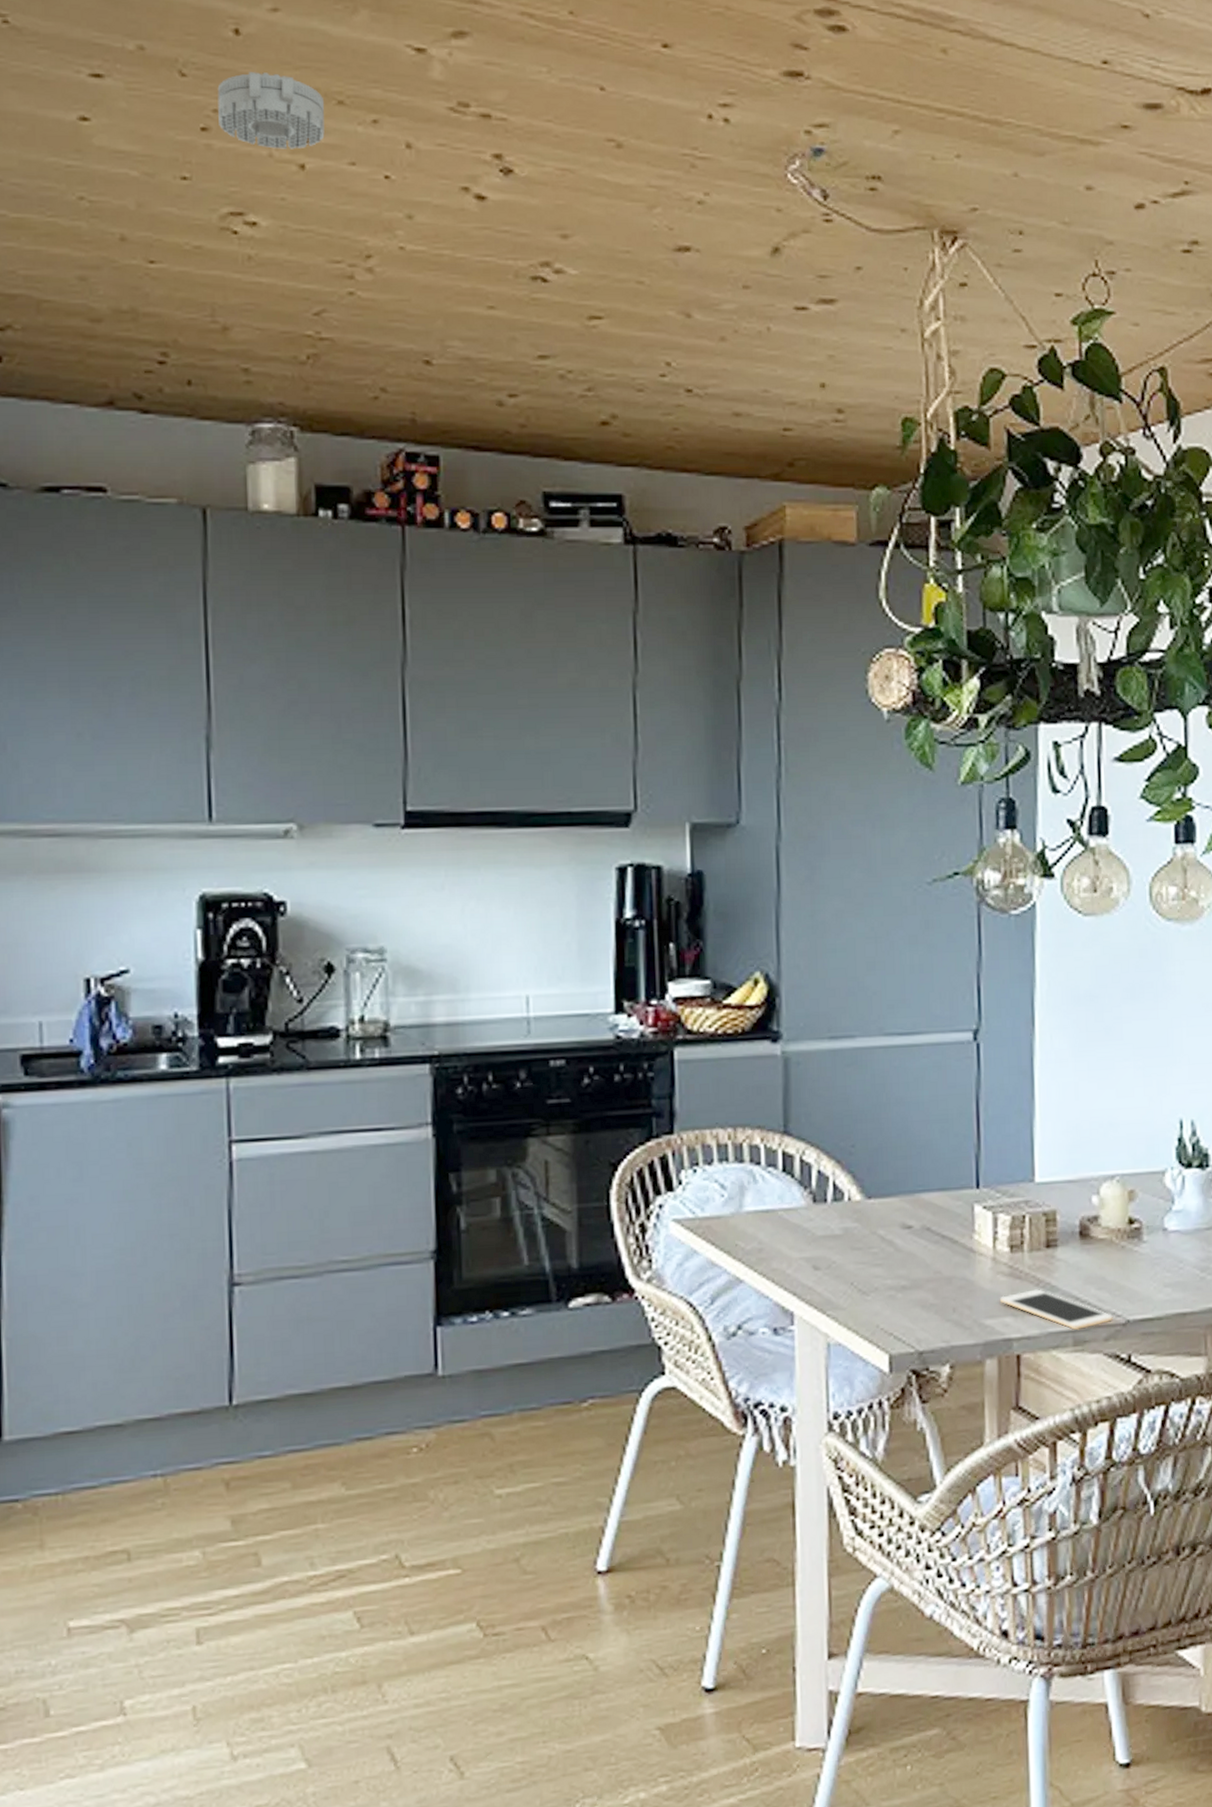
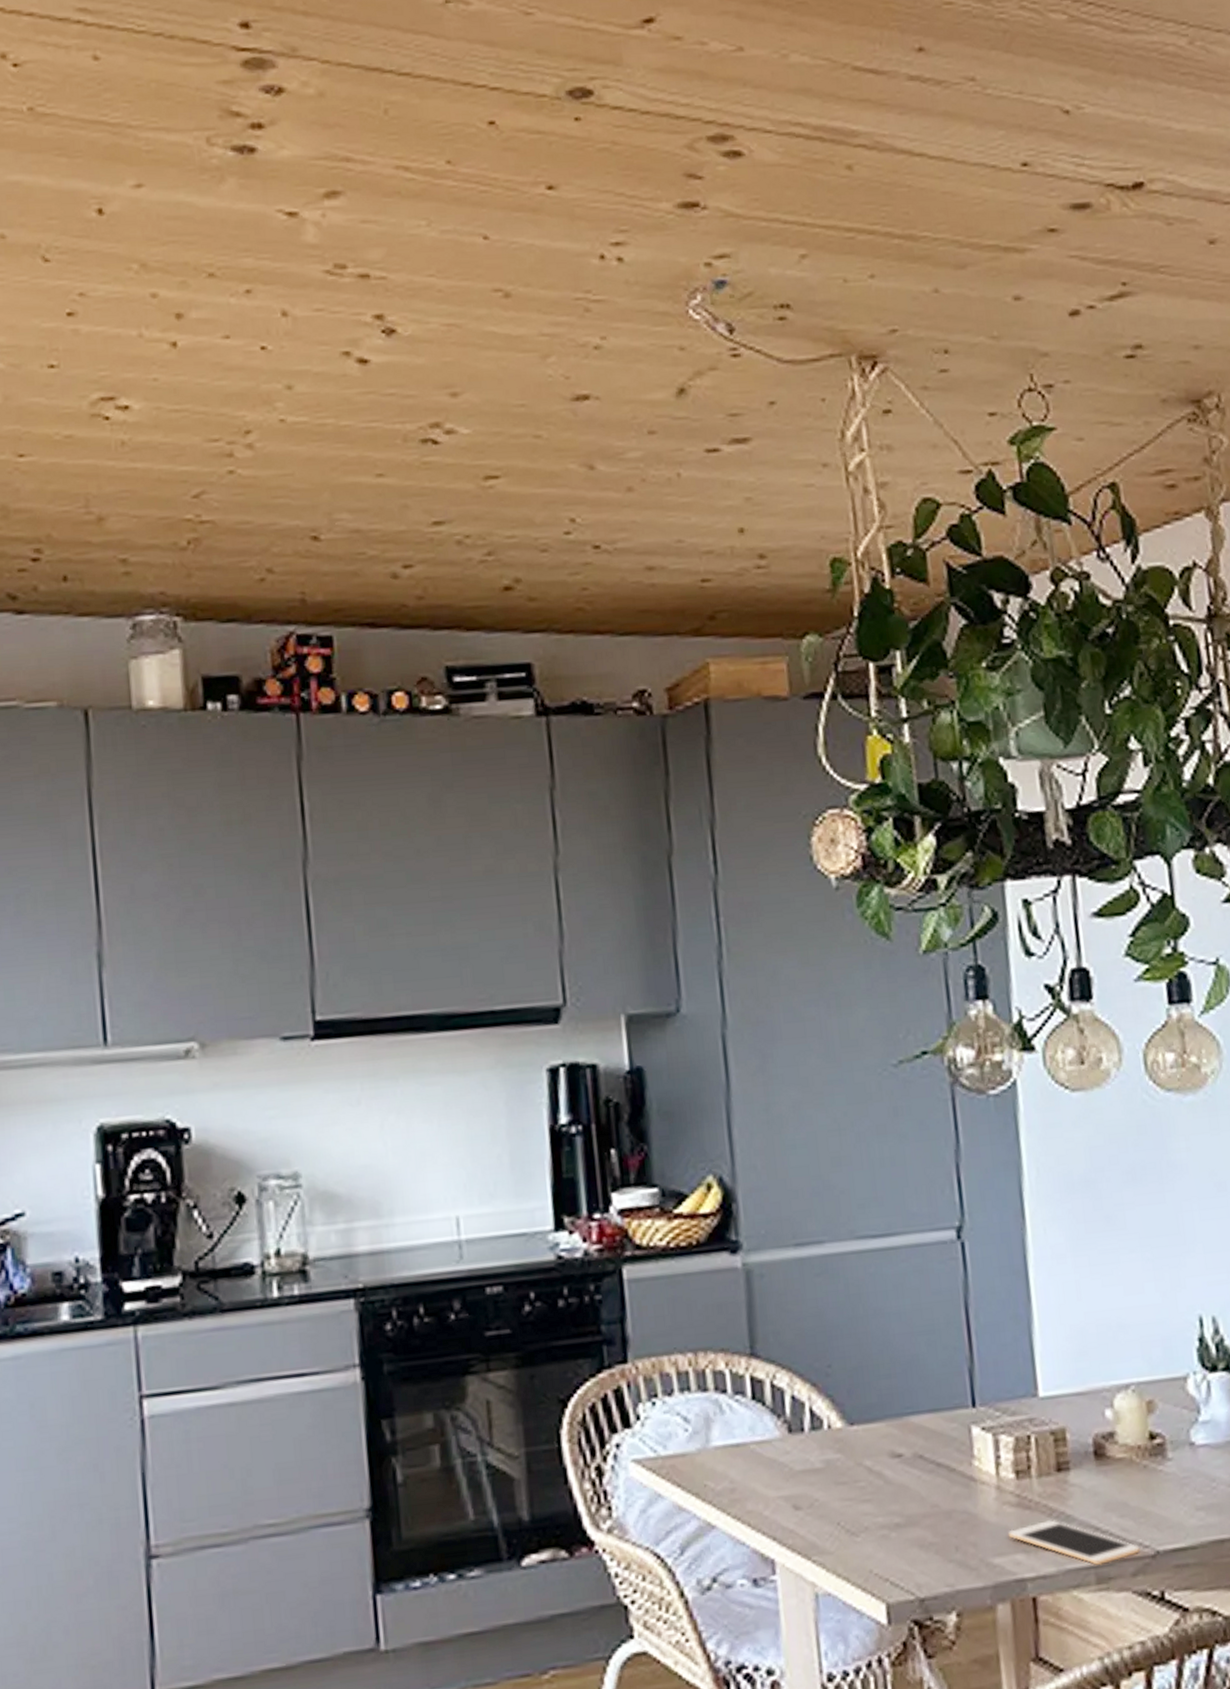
smoke detector: present [217,72,325,149] -> none [82,250,196,329]

